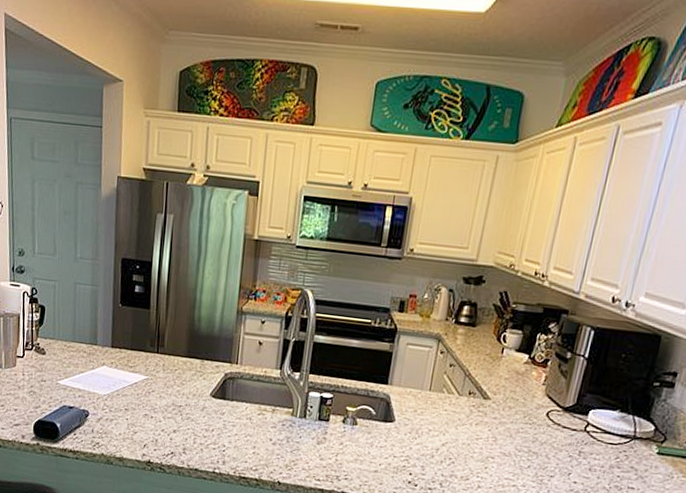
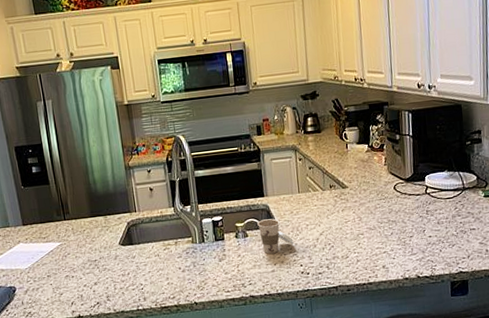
cup: none [371,410,409,452] -> present [257,218,294,254]

